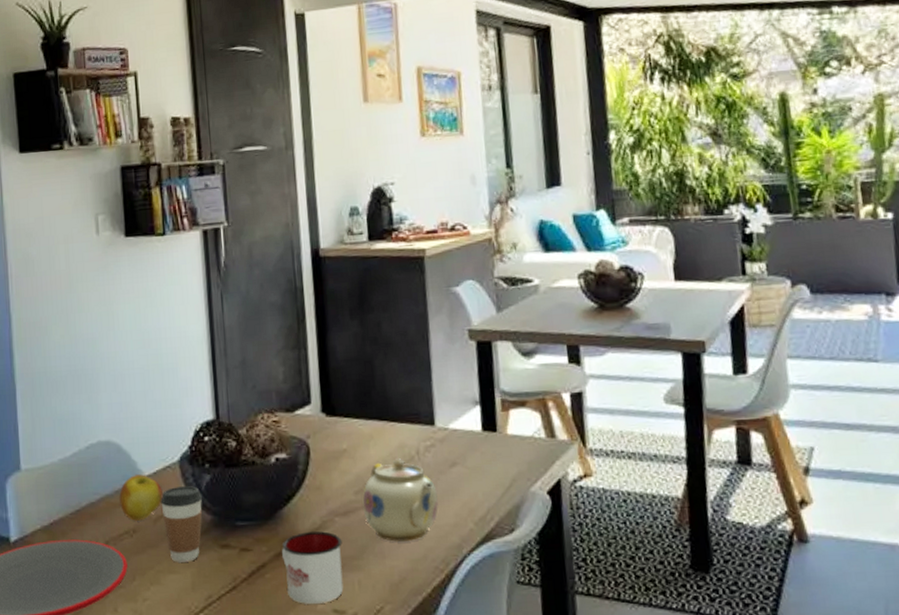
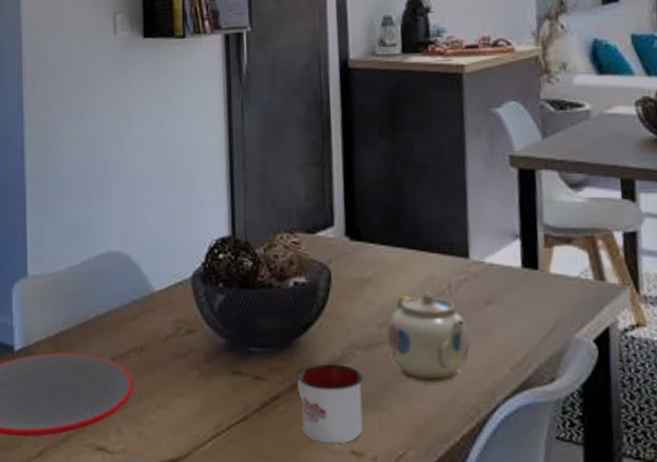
apple: present [119,474,163,521] -> none [128,289,173,338]
coffee cup: present [160,486,203,562] -> none [171,305,215,386]

